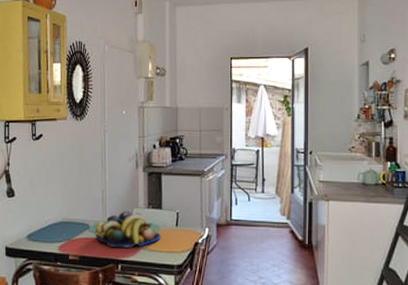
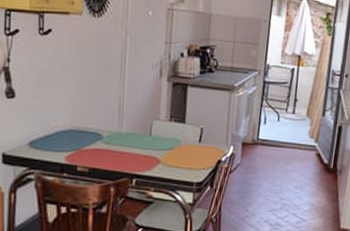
fruit bowl: present [94,211,161,248] -> none [108,122,182,162]

